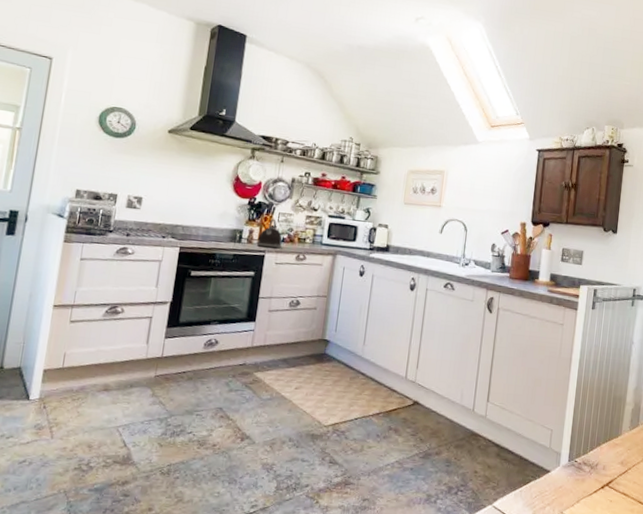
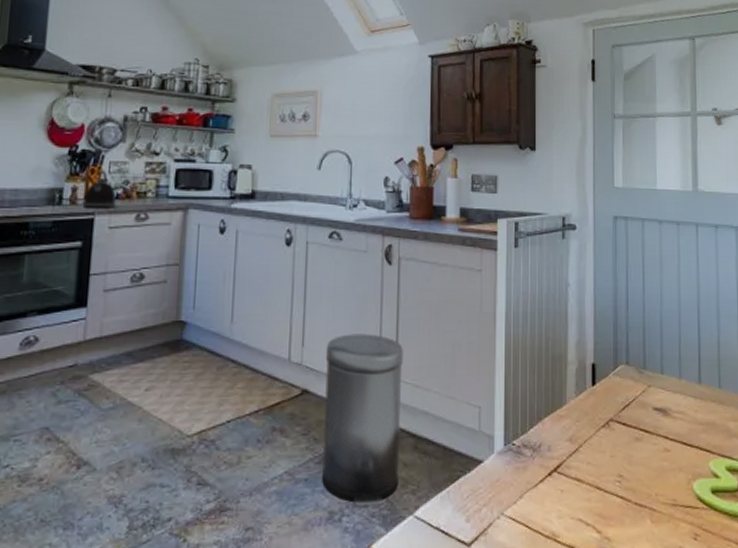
pedal bin: none [424,363,495,496] -> present [322,334,403,508]

